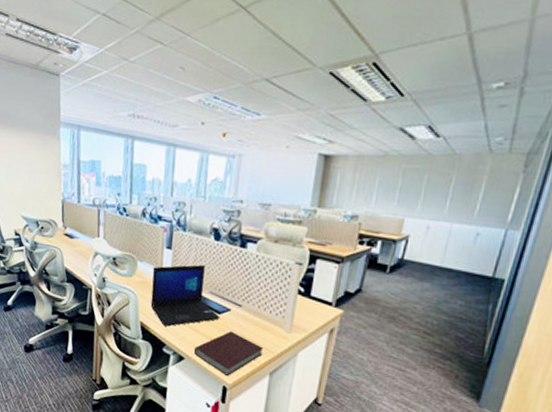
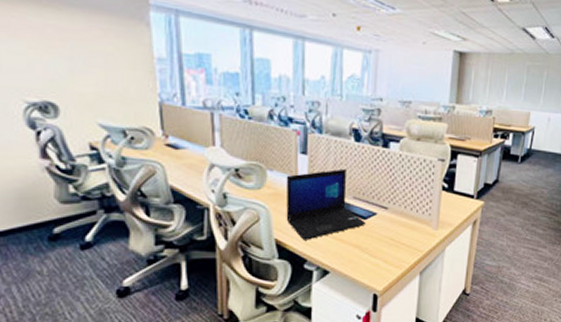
notebook: present [193,330,264,377] -> none [339,235,413,284]

